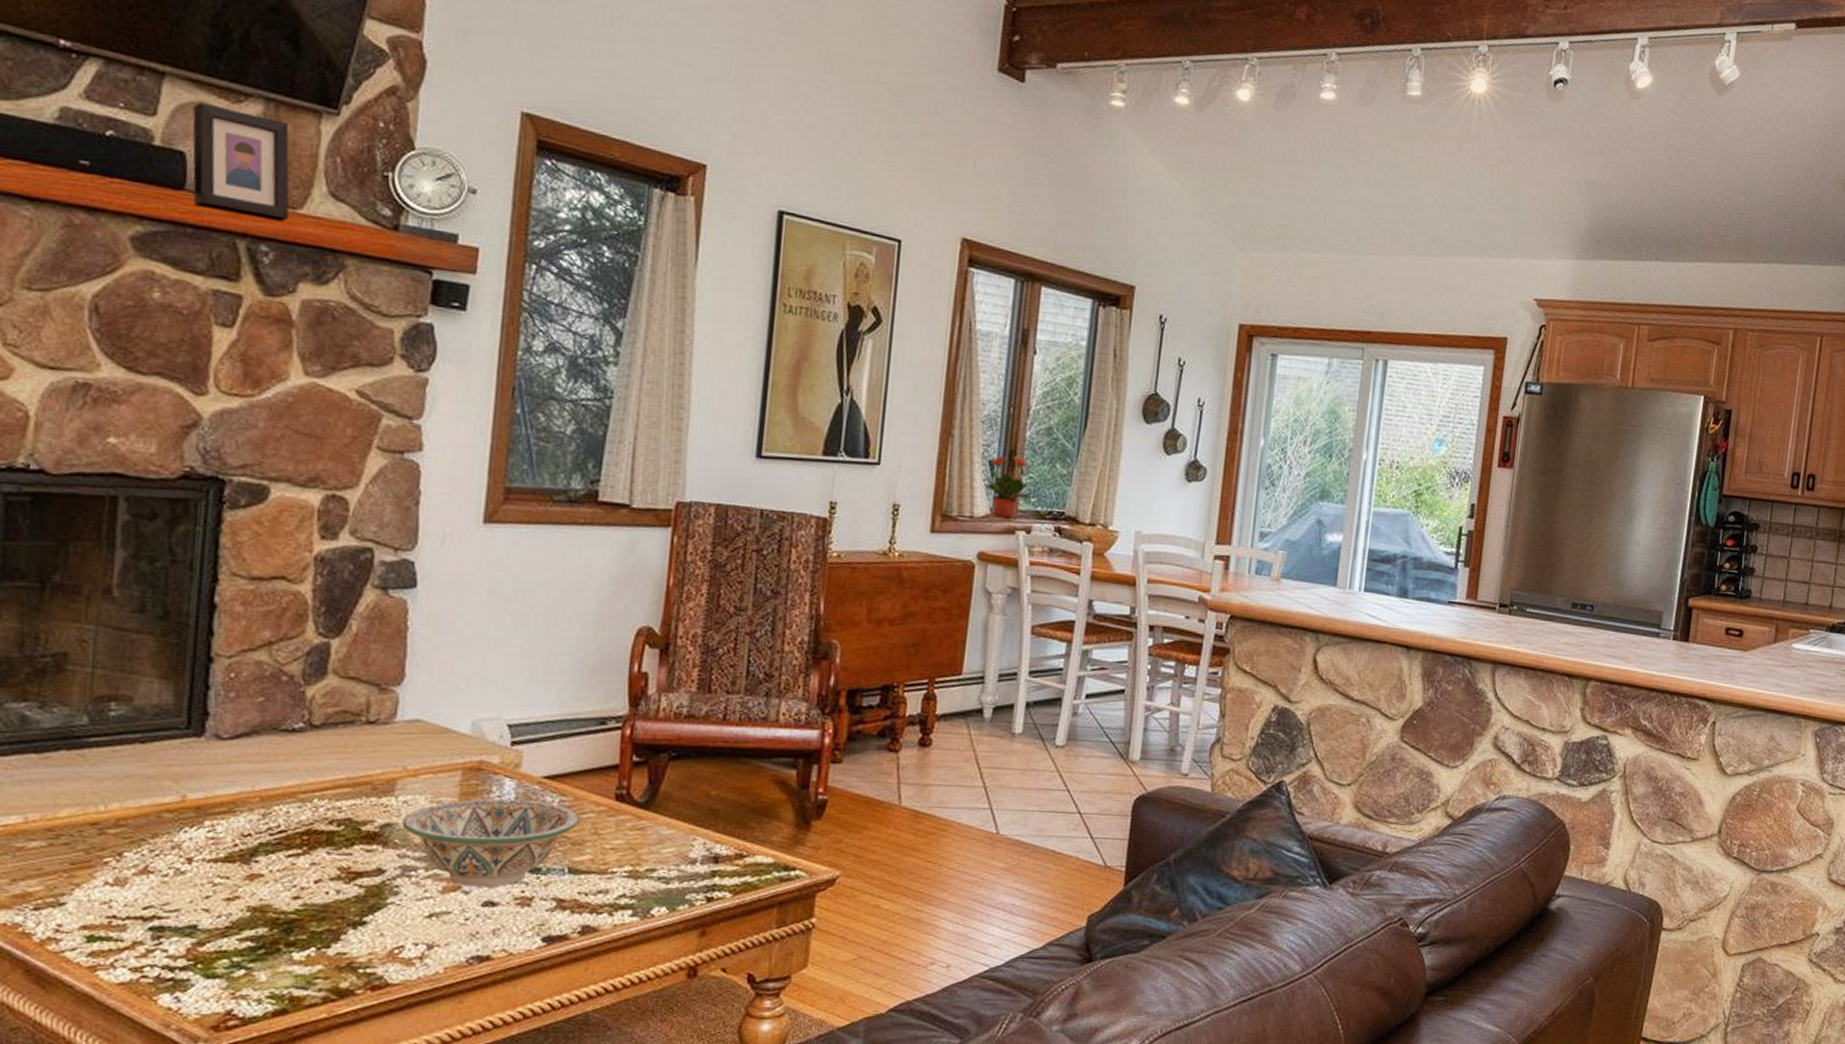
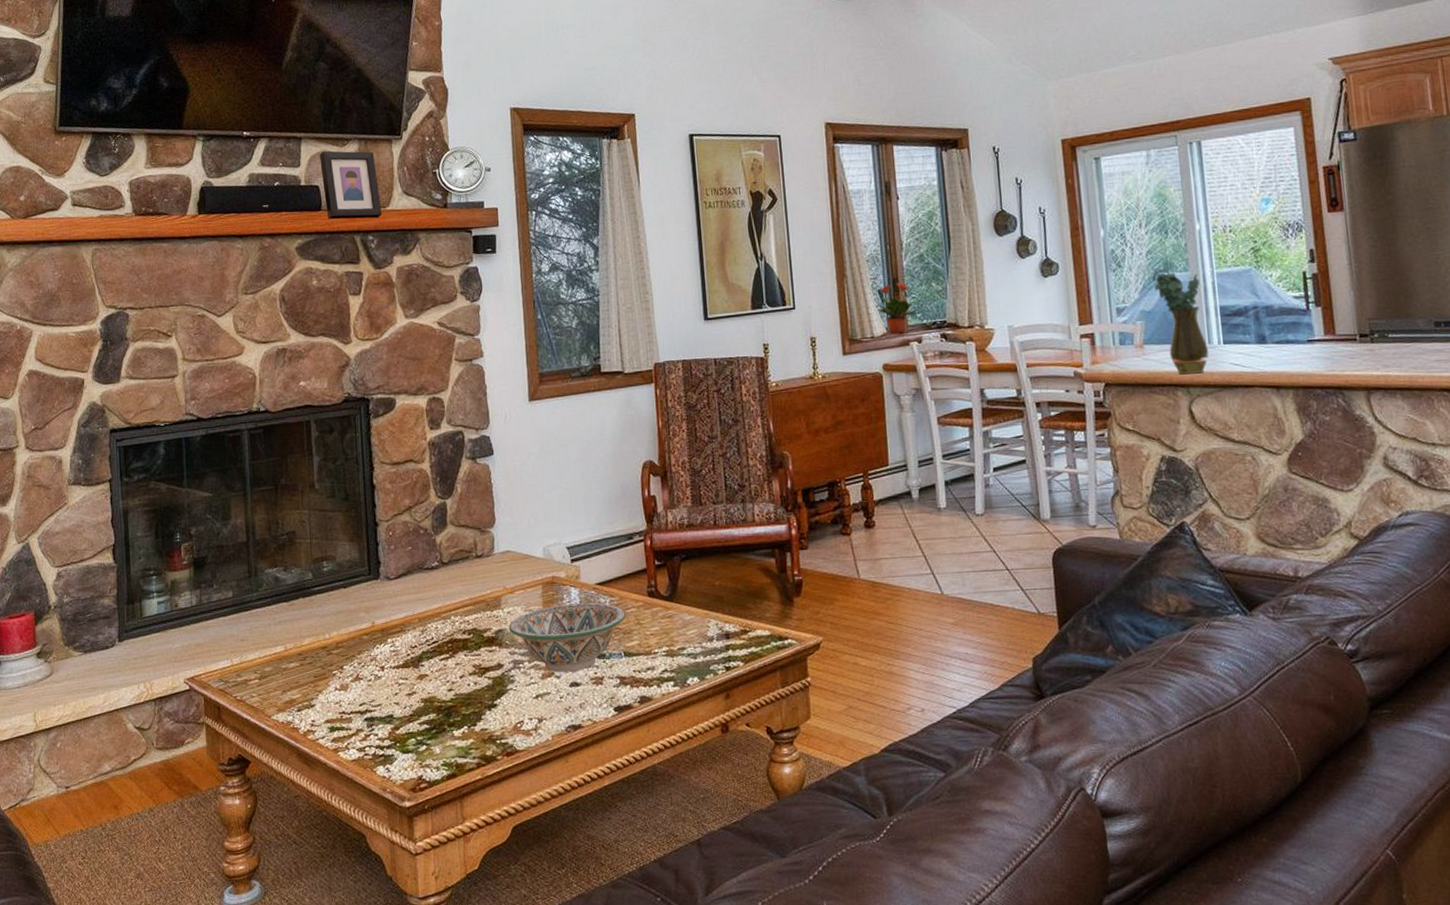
vase: none [1305,493,1354,620] -> present [1151,268,1210,375]

